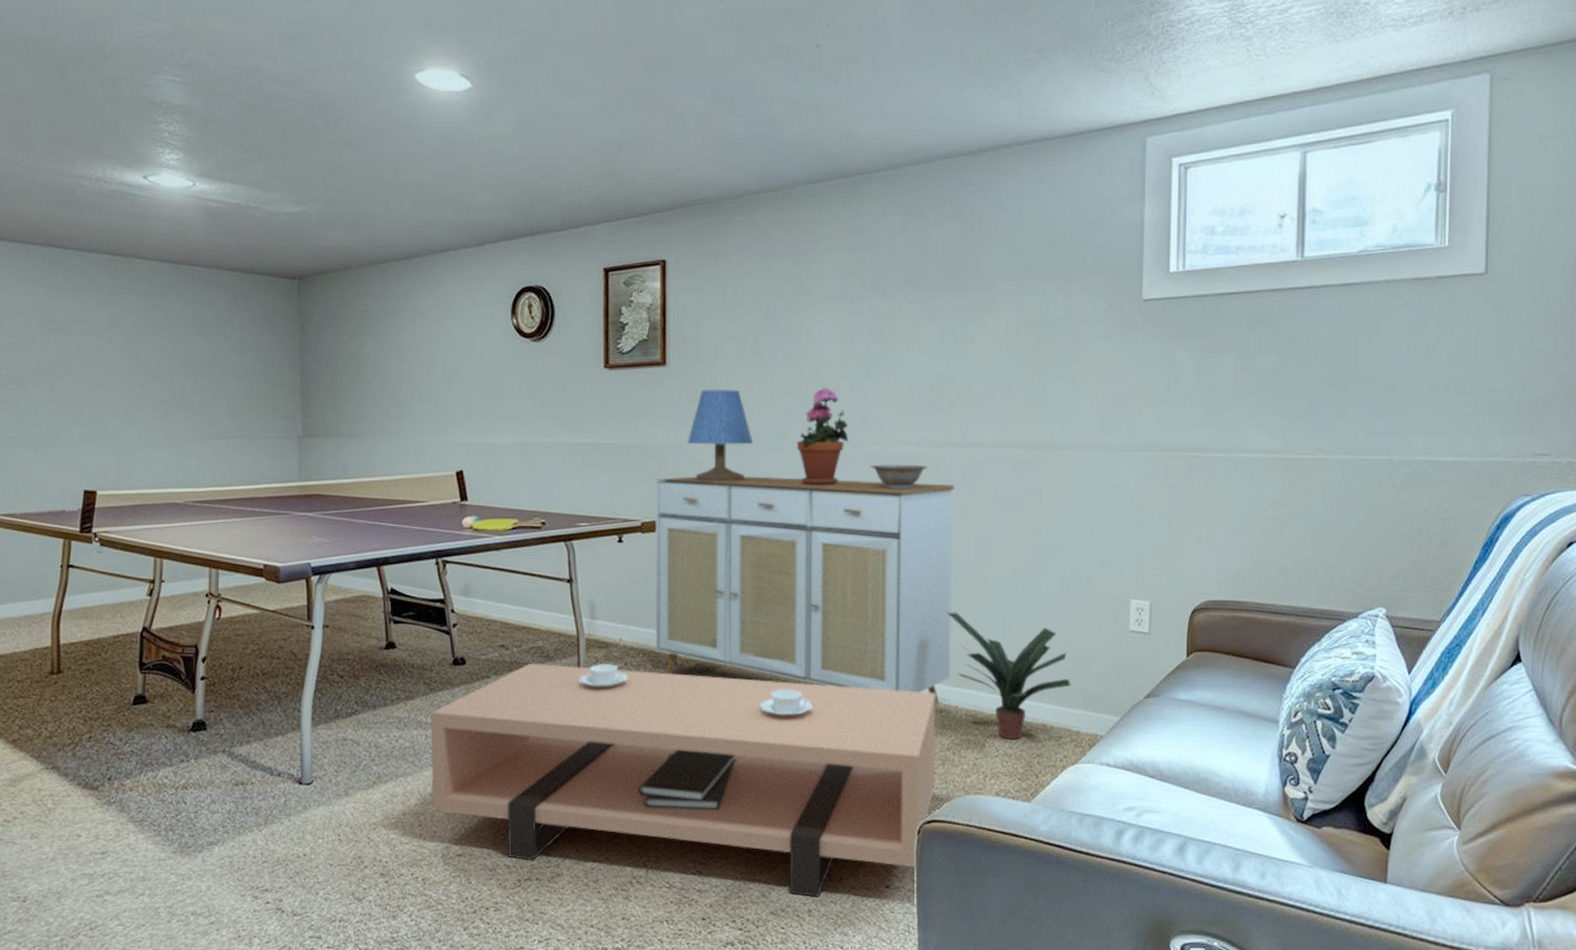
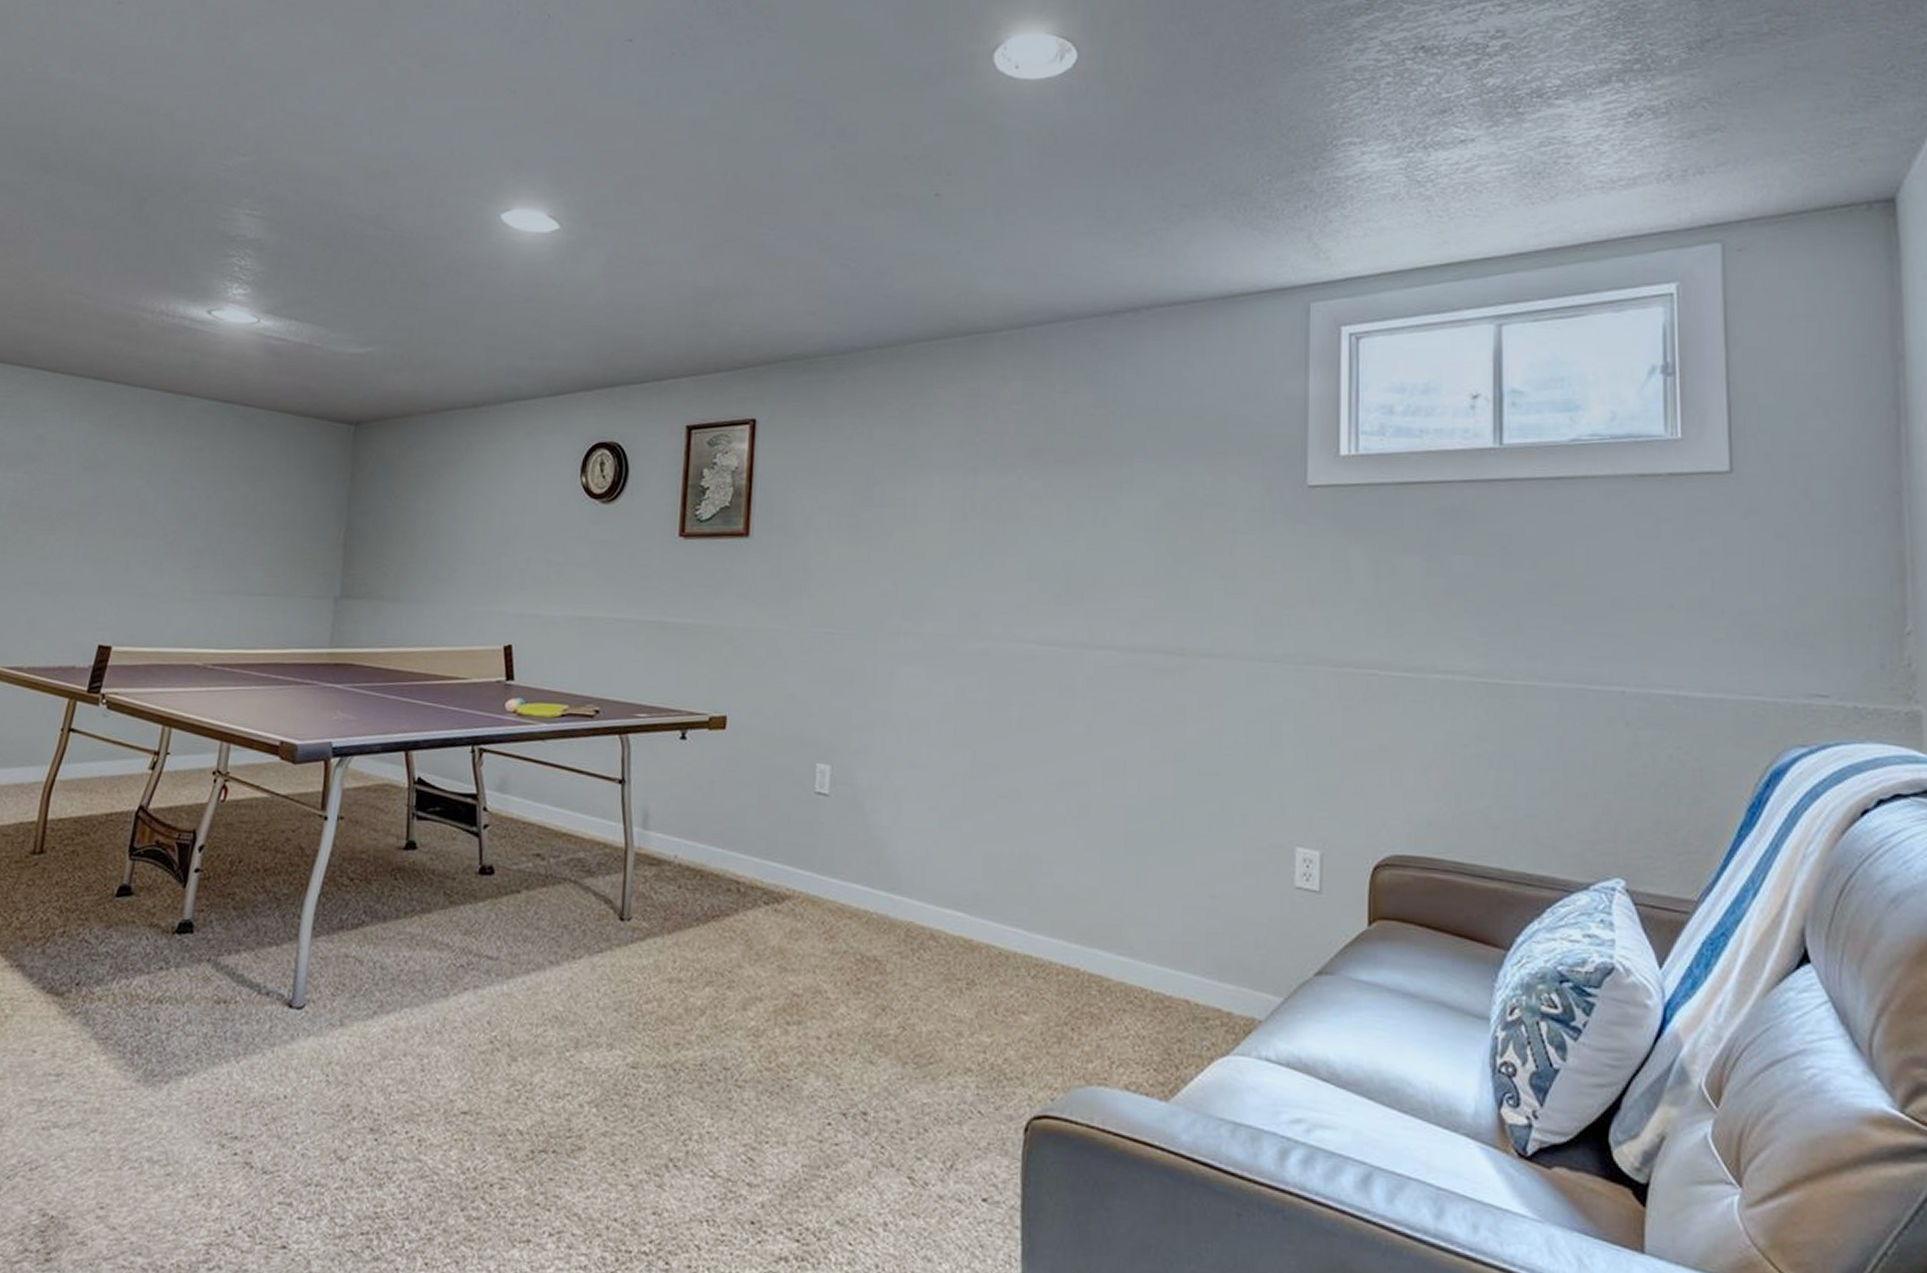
coffee table: present [431,663,936,897] -> none [438,877,1052,1206]
sideboard: present [653,476,955,705] -> none [716,666,1080,965]
table lamp: present [687,389,753,481] -> none [767,566,844,675]
potted plant: present [796,387,849,486] -> none [894,570,956,686]
decorative bowl: present [871,464,927,489] -> none [980,663,1048,695]
potted plant: present [948,612,1071,740] -> none [1068,848,1221,1018]

